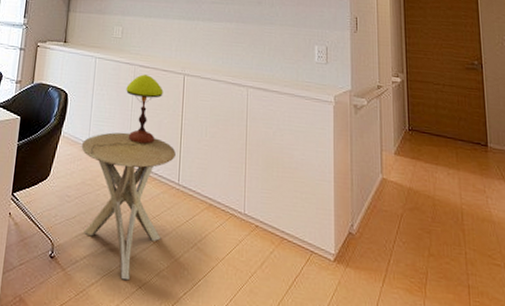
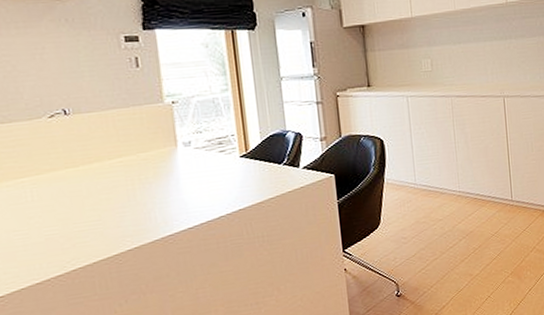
side table: present [81,132,176,281] -> none [408,163,506,295]
table lamp: present [91,74,164,154] -> none [419,104,485,193]

